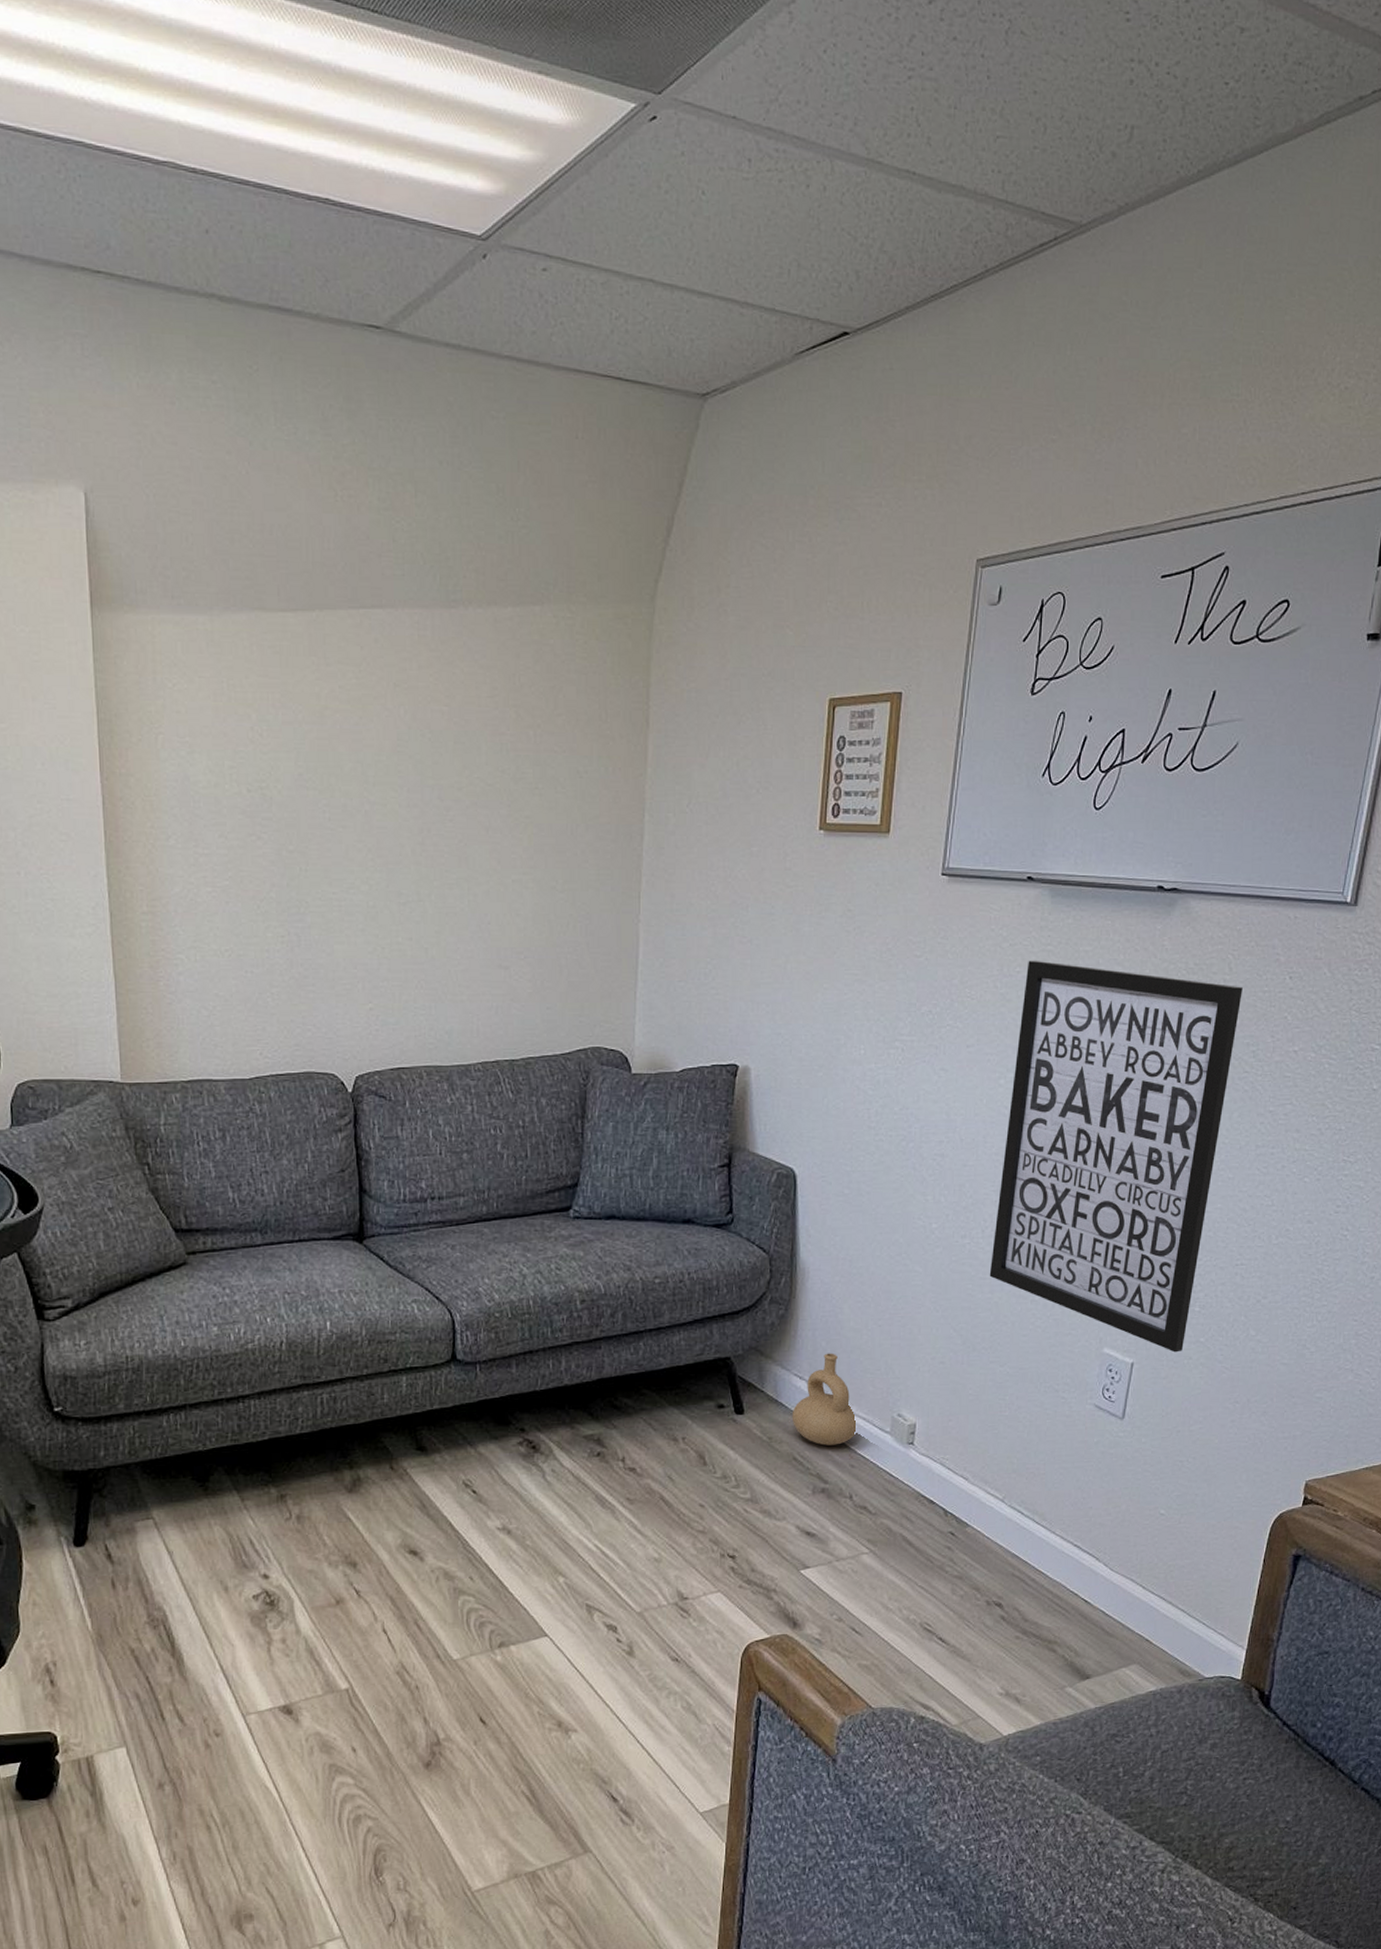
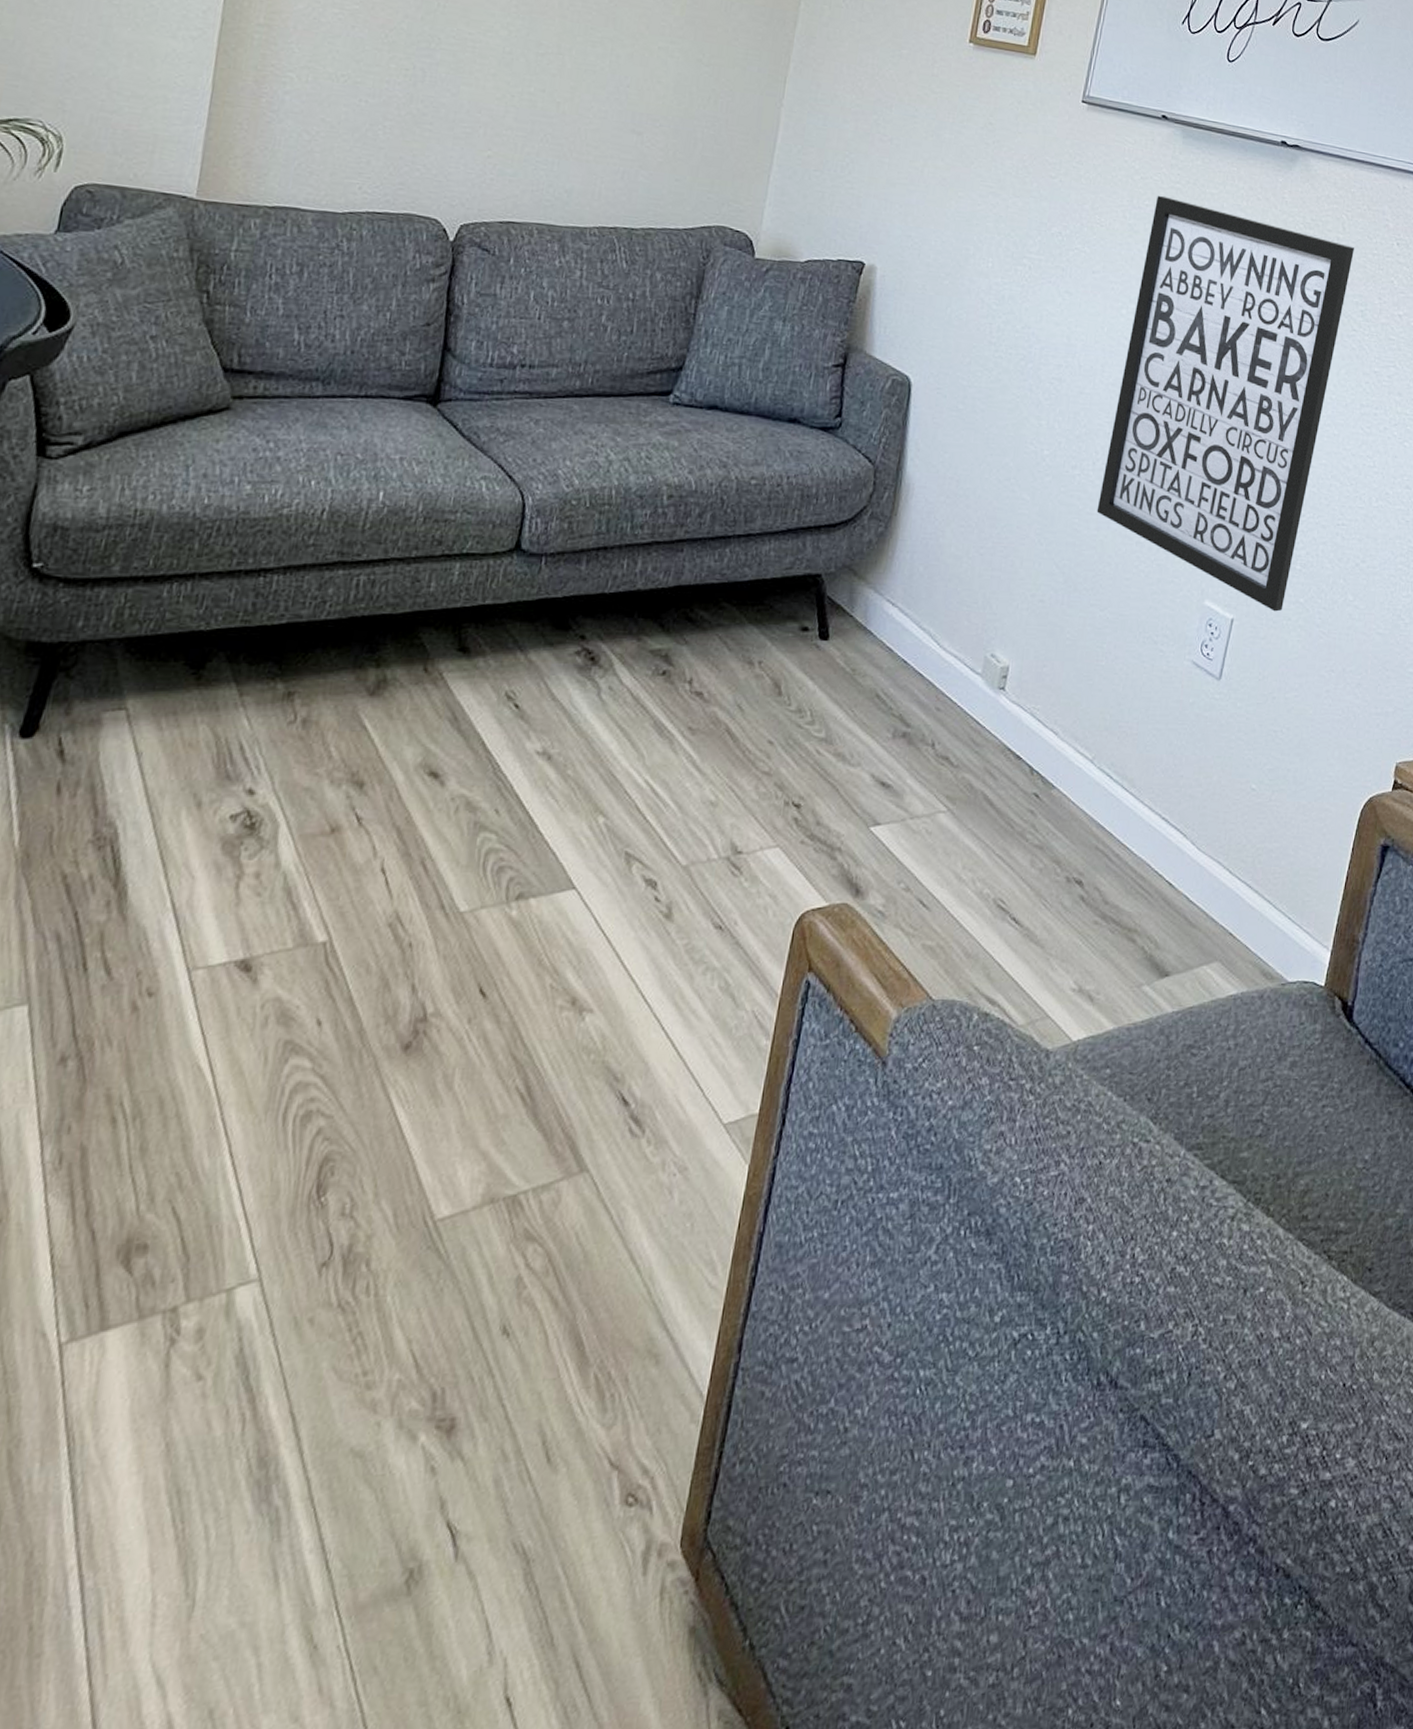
ceramic jug: present [791,1353,857,1446] -> none [879,579,947,684]

